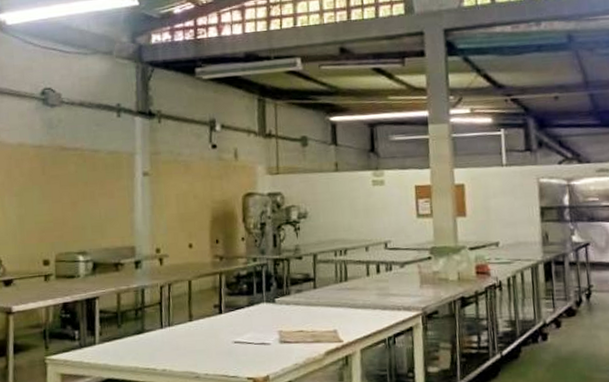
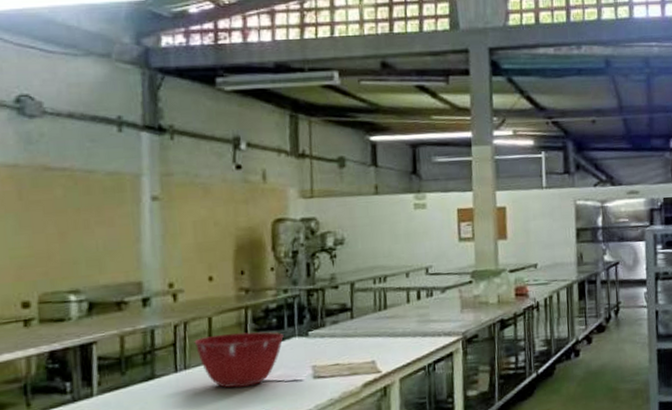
mixing bowl: none [176,296,253,346] -> present [194,332,284,388]

